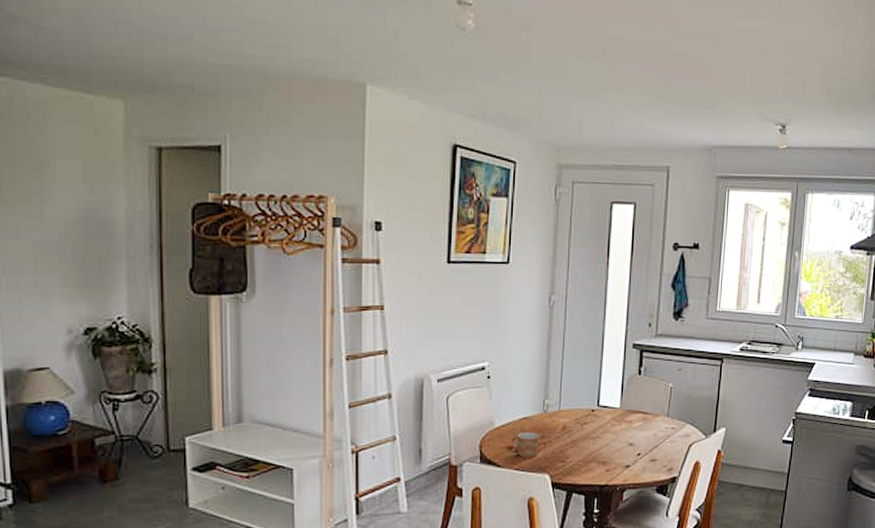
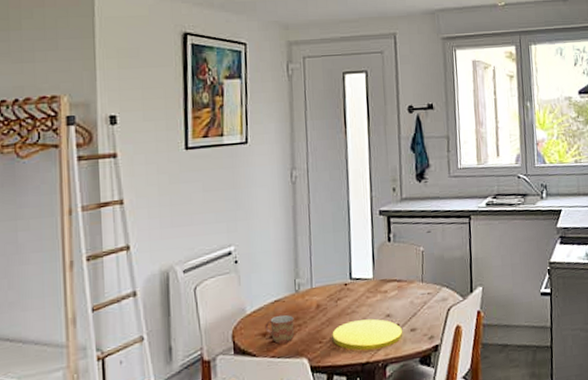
plate: none [575,445,644,474] -> present [332,318,403,351]

